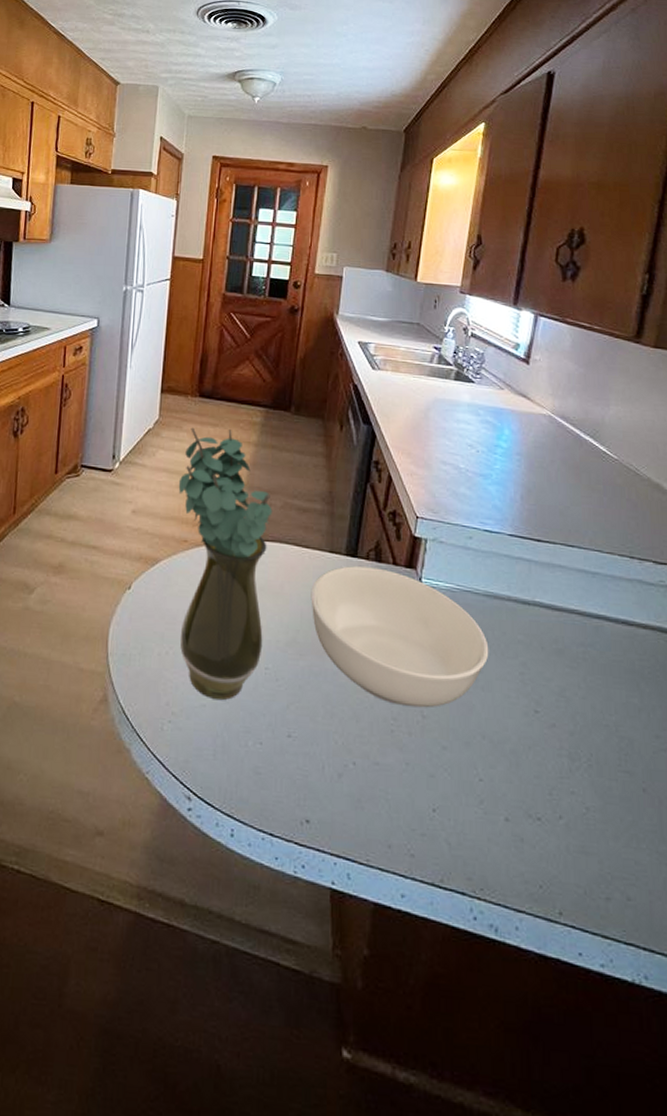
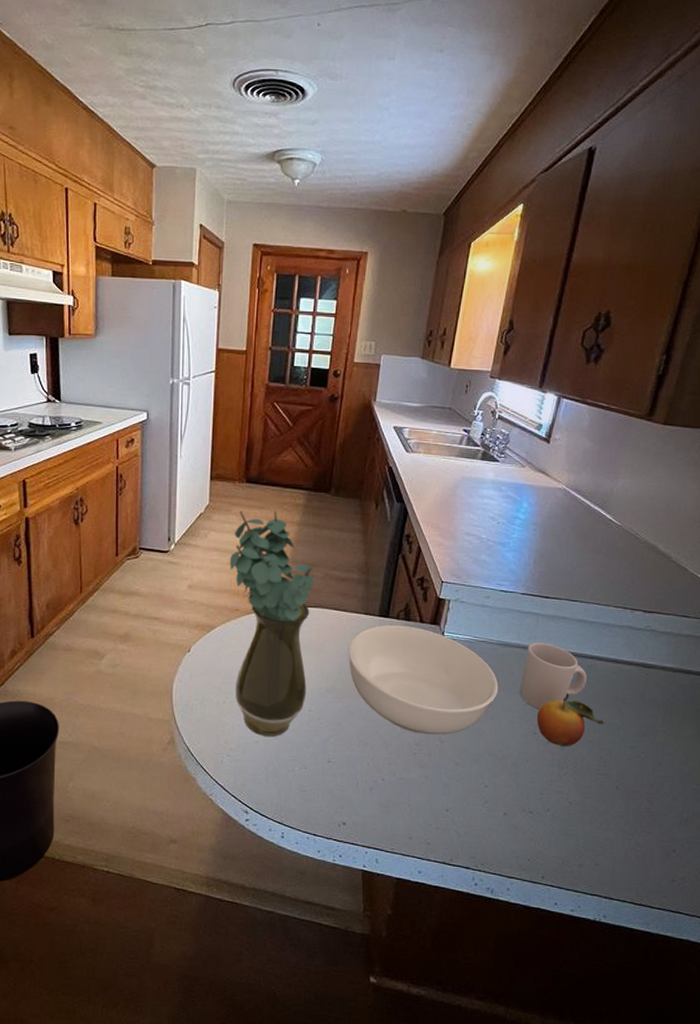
mug: none [514,594,595,681] -> present [519,642,587,709]
fruit: none [537,661,621,731] -> present [536,693,605,746]

